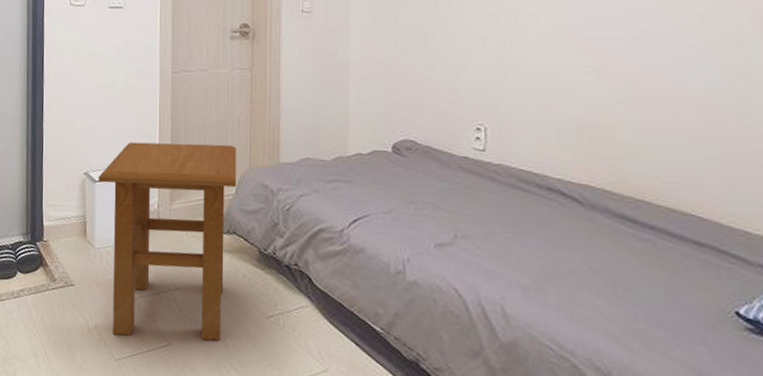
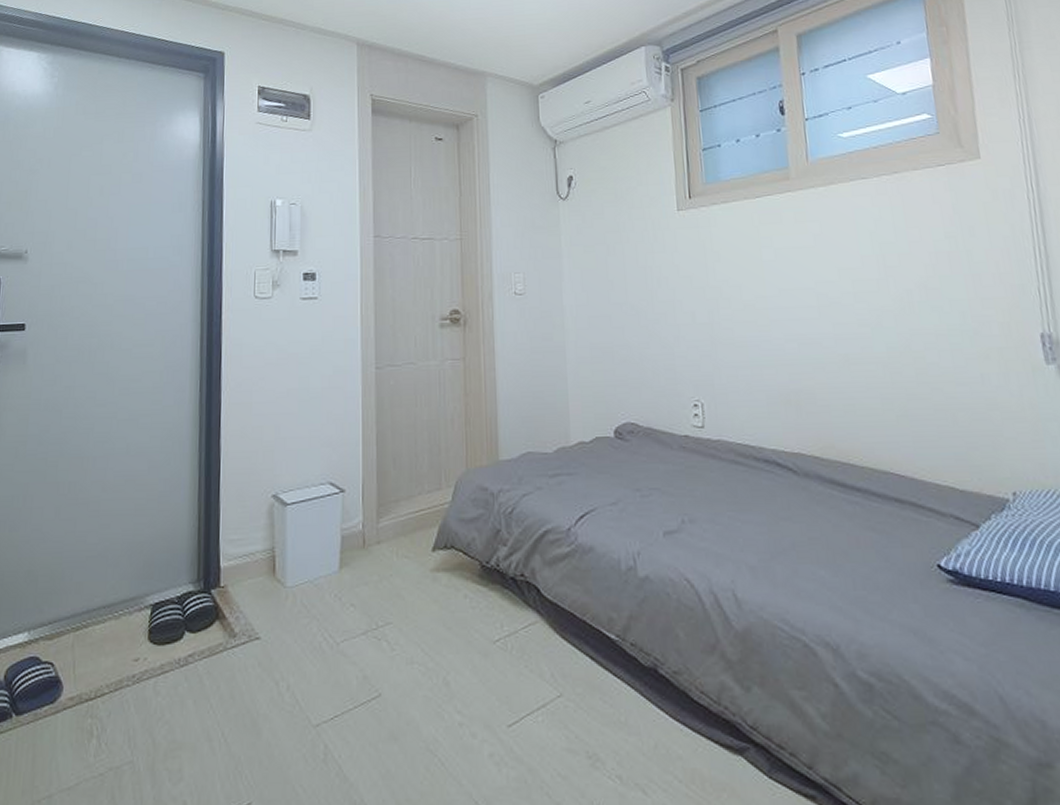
side table: present [98,142,237,341] -> none [289,445,453,693]

